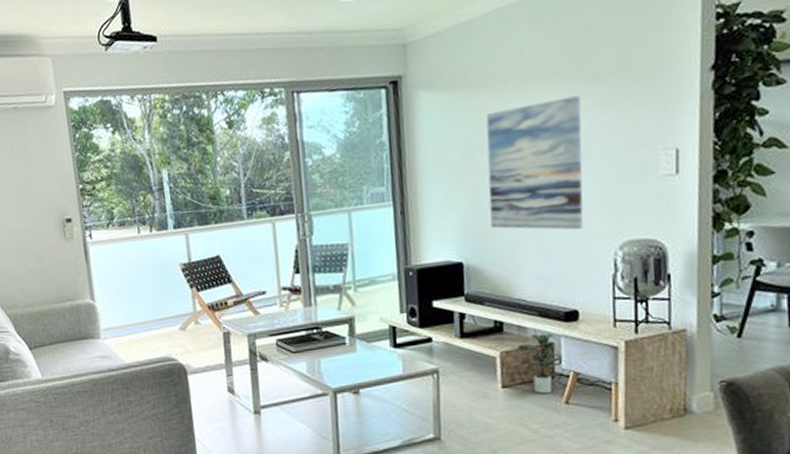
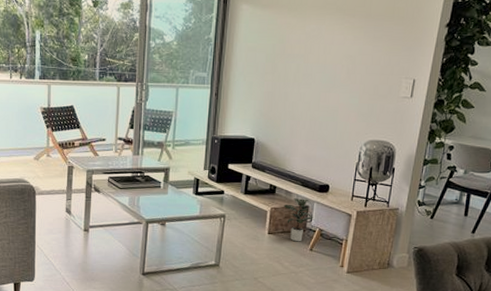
wall art: present [486,95,584,230] -> none [278,28,355,126]

